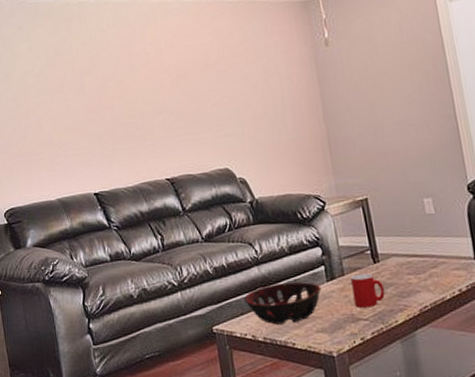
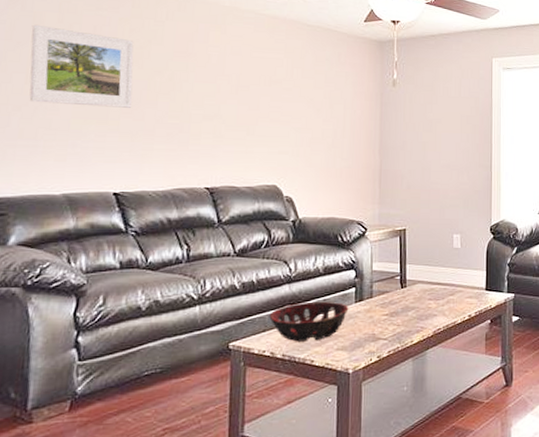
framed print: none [12,53,95,124] -> present [29,24,134,108]
cup: present [351,273,385,308] -> none [377,297,406,328]

